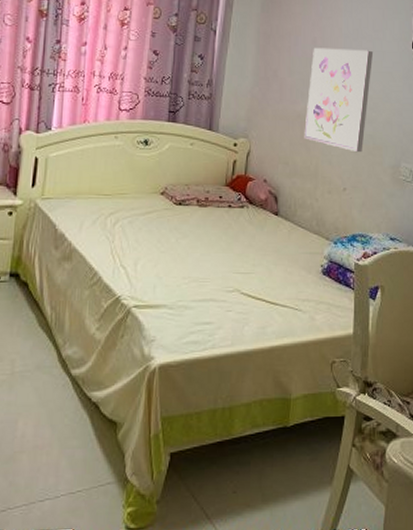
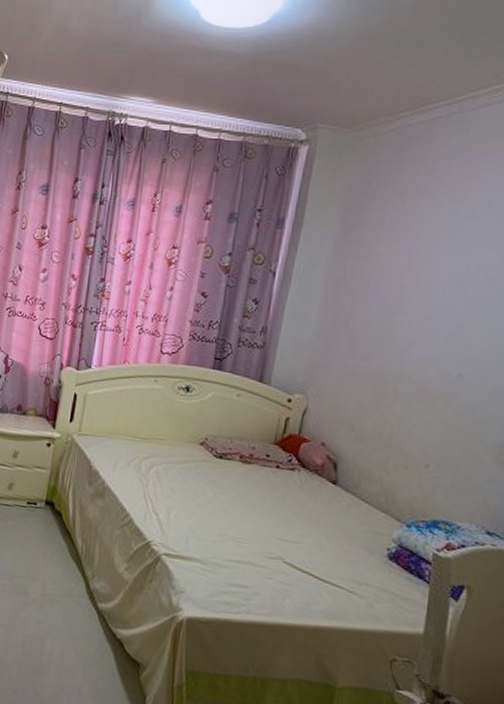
wall art: present [304,47,374,153] -> none [377,295,484,425]

